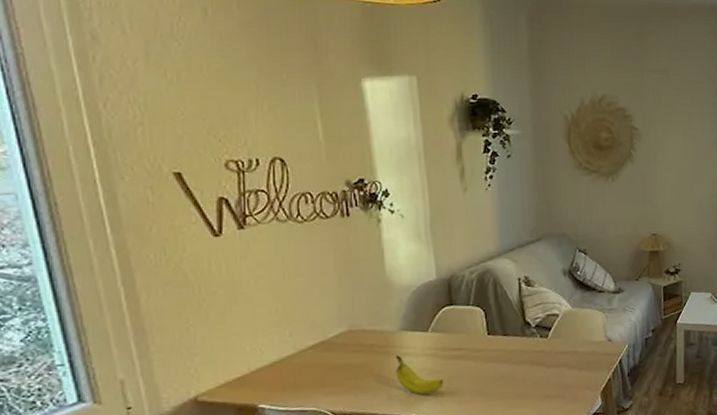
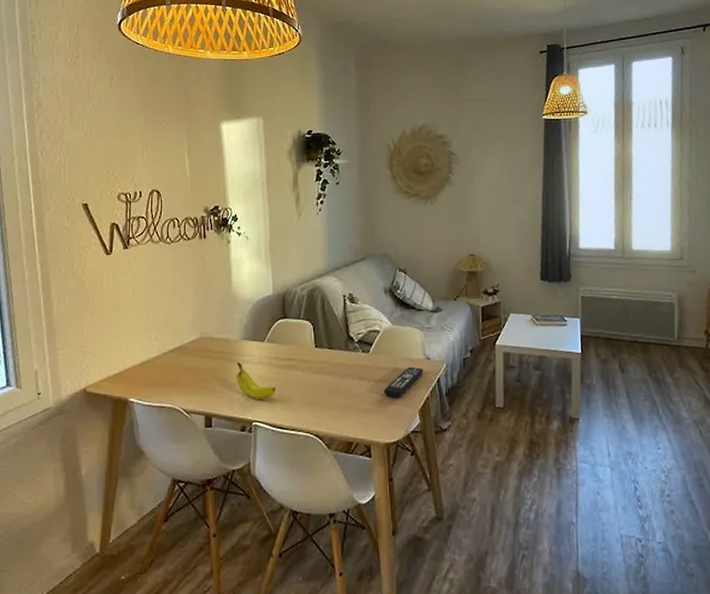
remote control: none [564,349,605,382] -> present [384,366,424,398]

